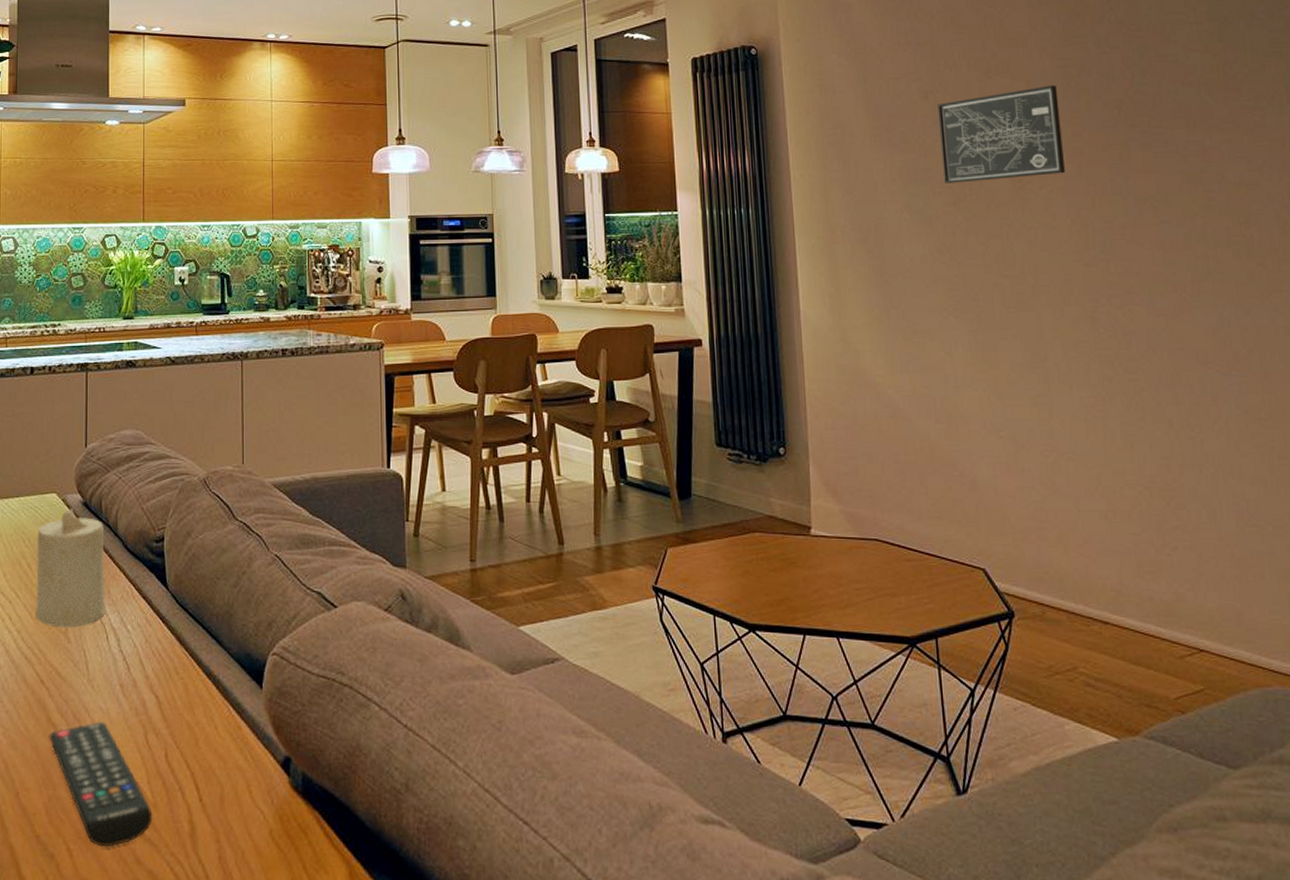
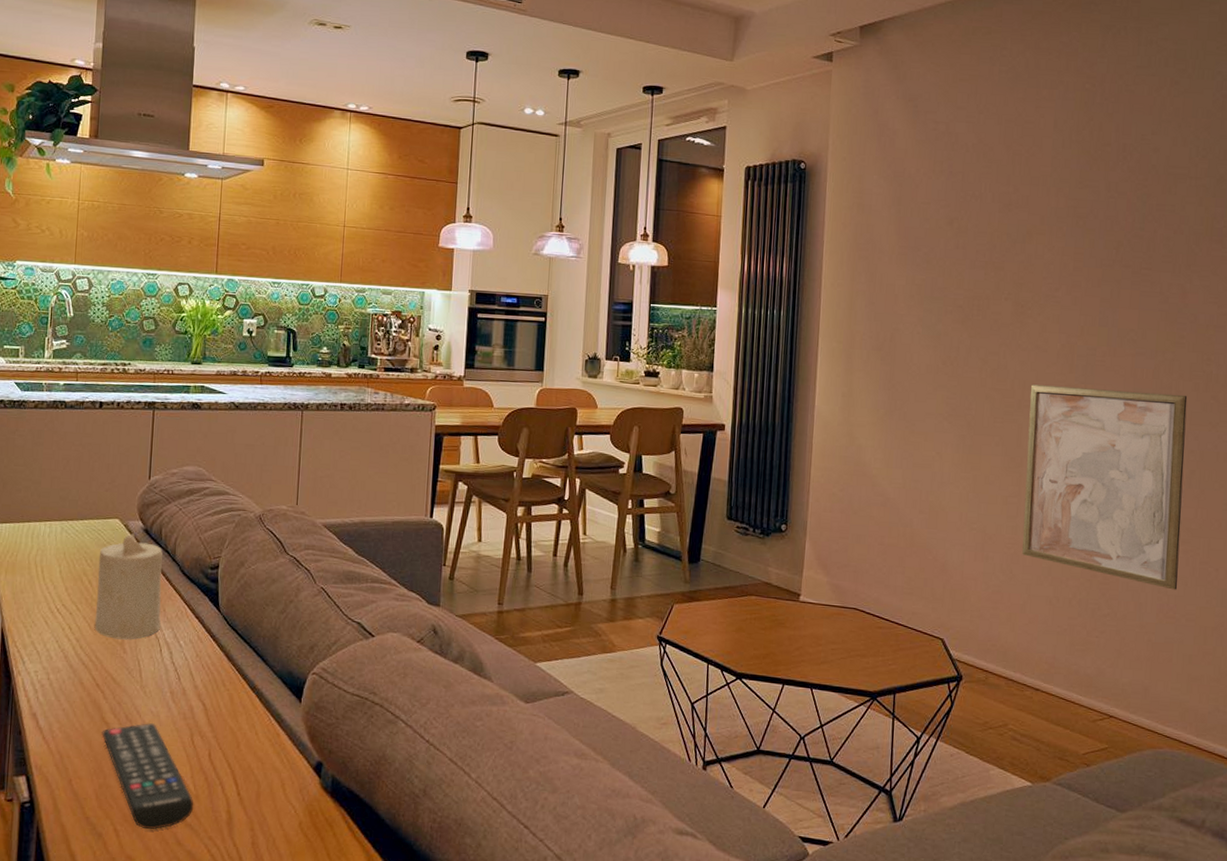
wall art: present [937,85,1066,183] -> none [957,222,1067,304]
wall art: none [1043,264,1256,492] -> present [1022,384,1188,590]

